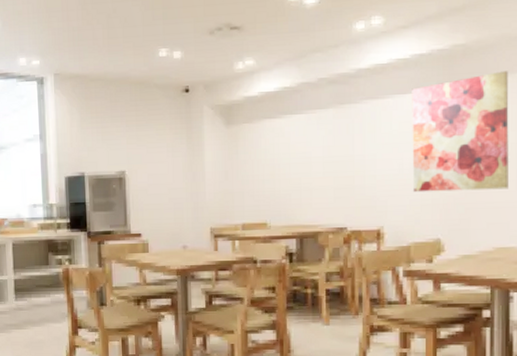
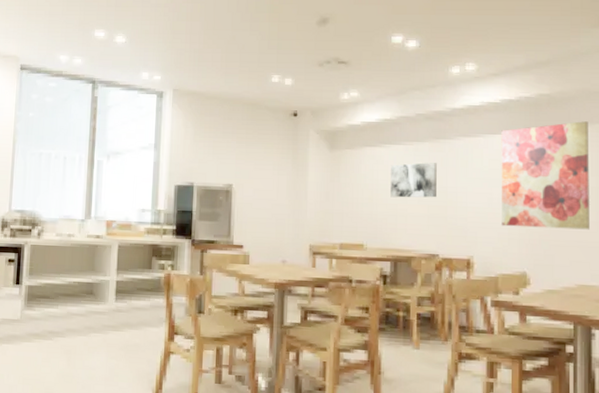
wall art: none [292,130,343,172] -> present [390,162,437,198]

